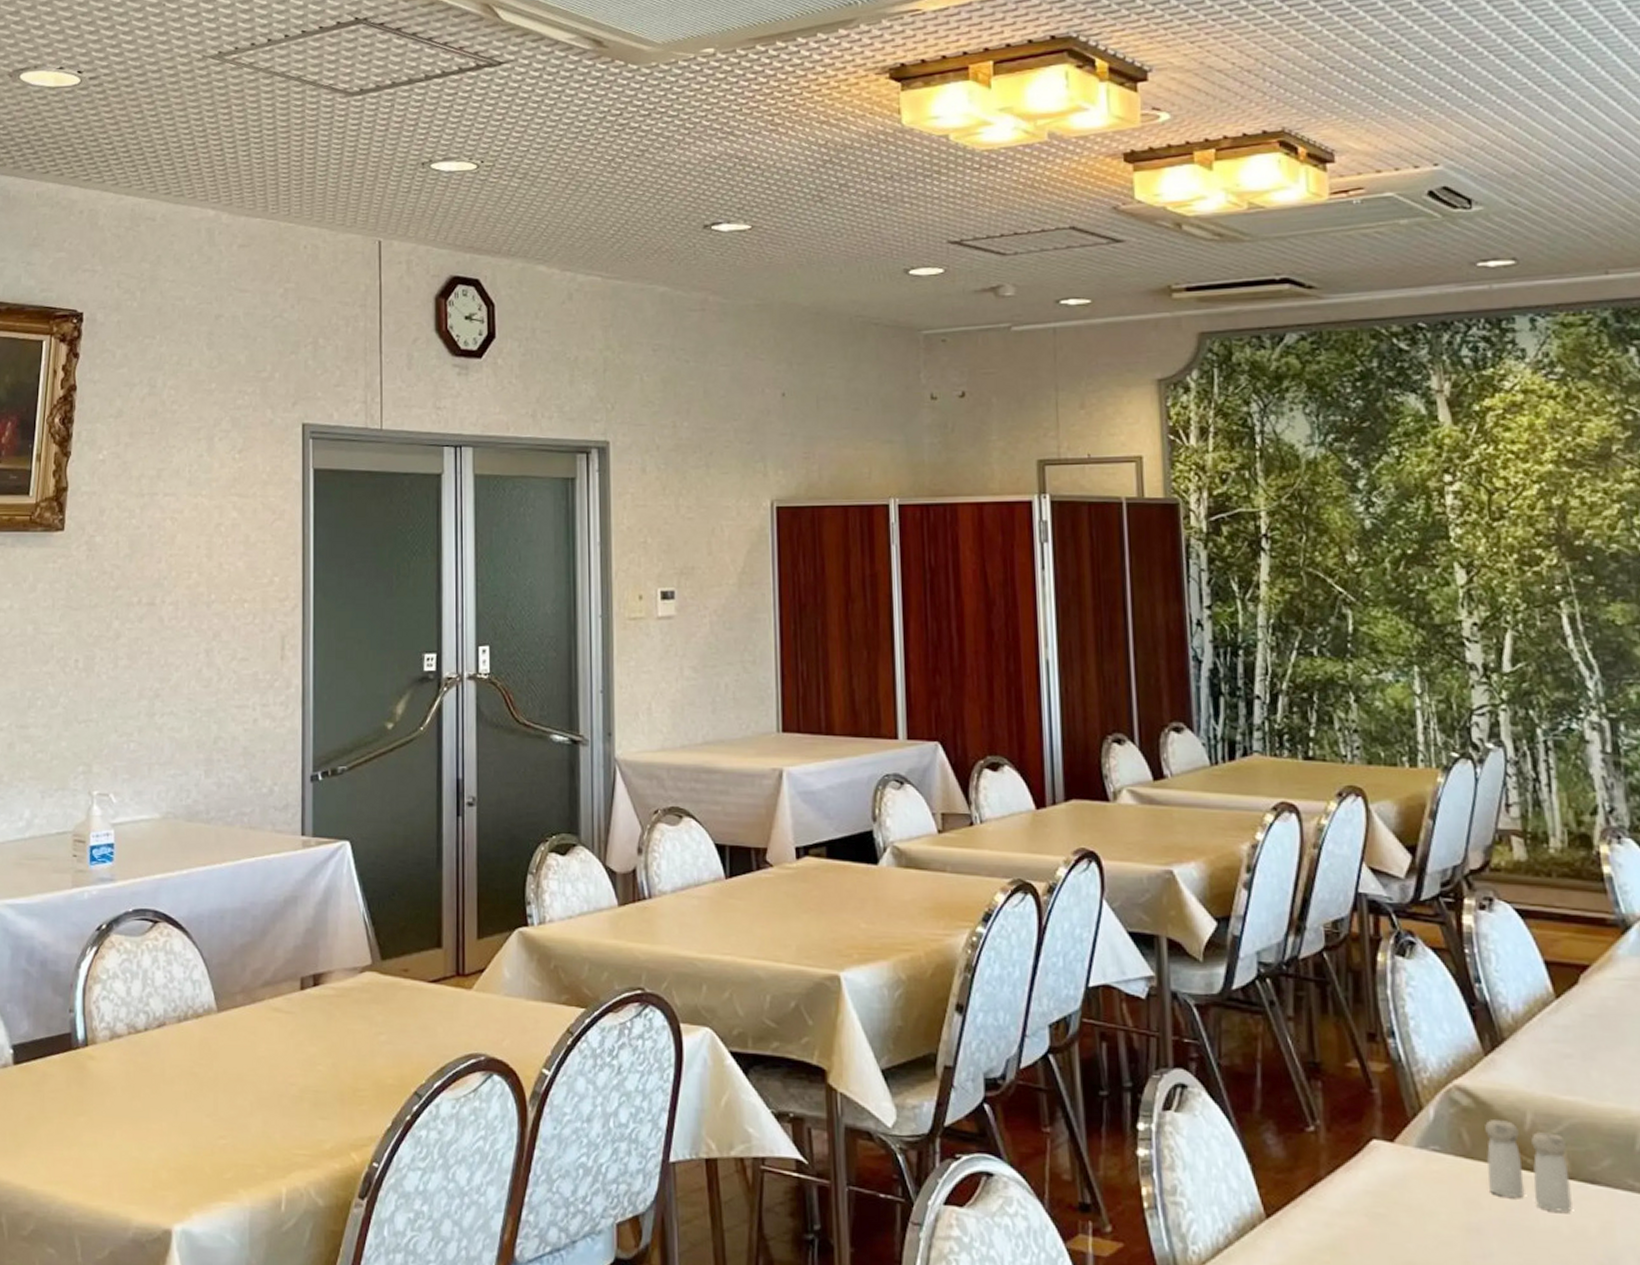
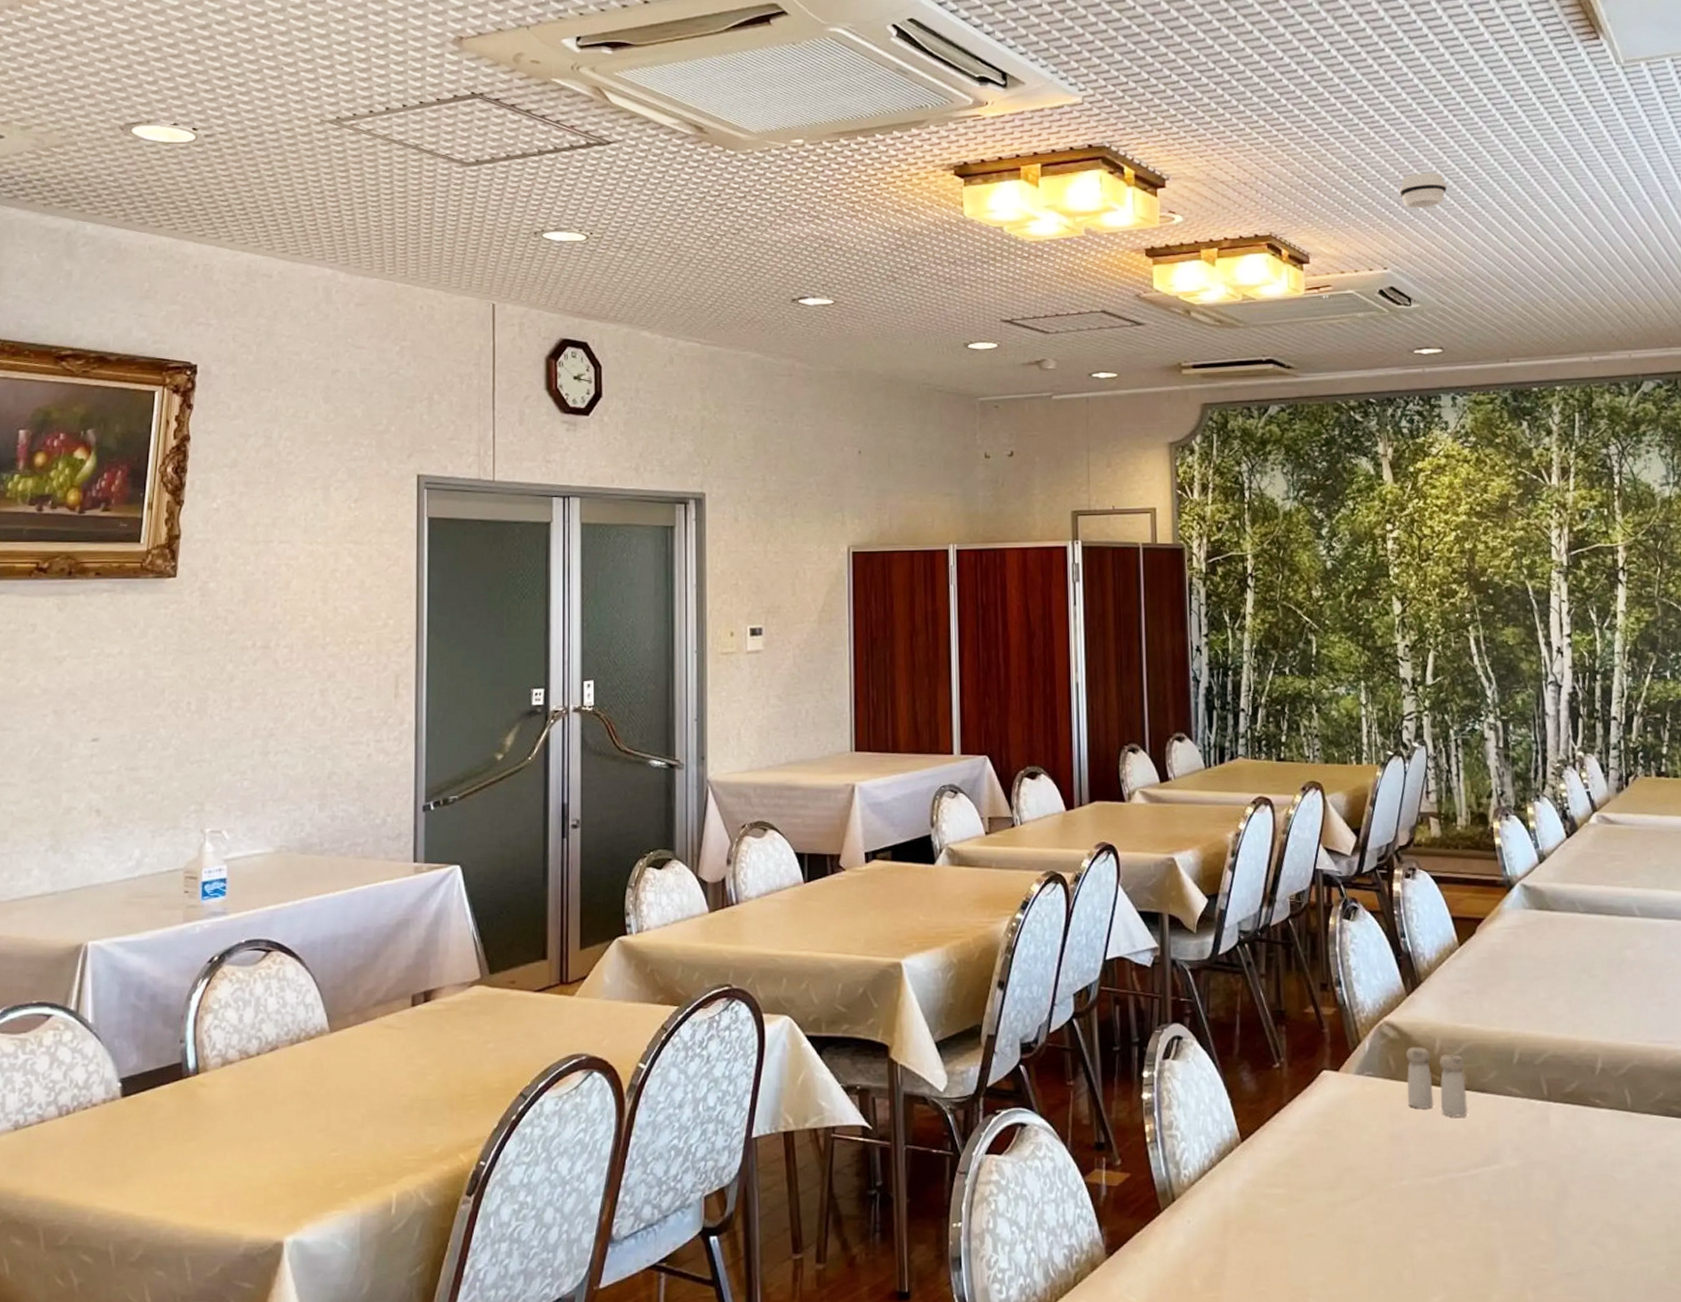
smoke detector: none [1451,46,1519,91] -> present [1398,173,1448,209]

